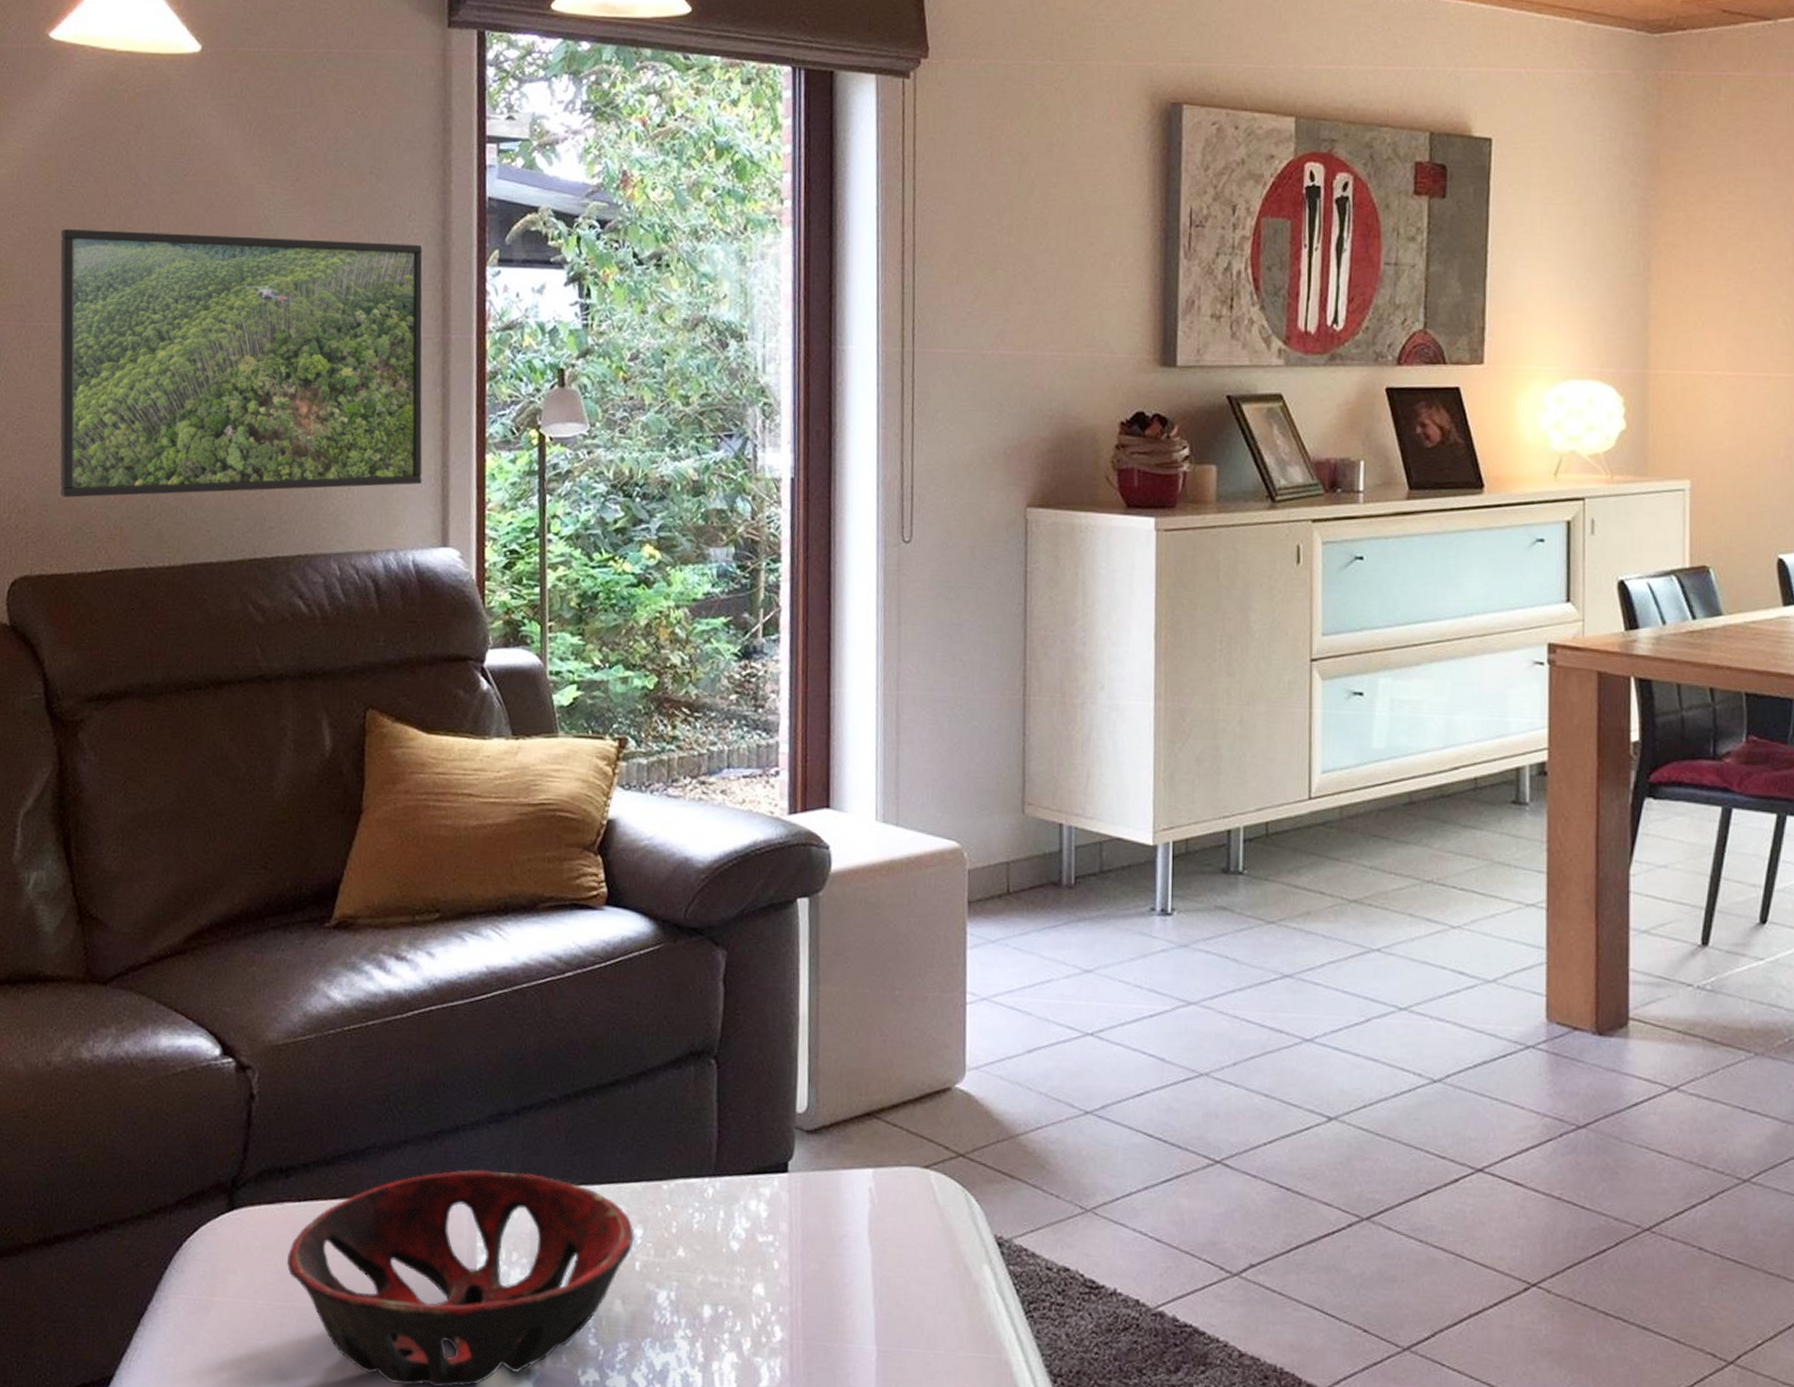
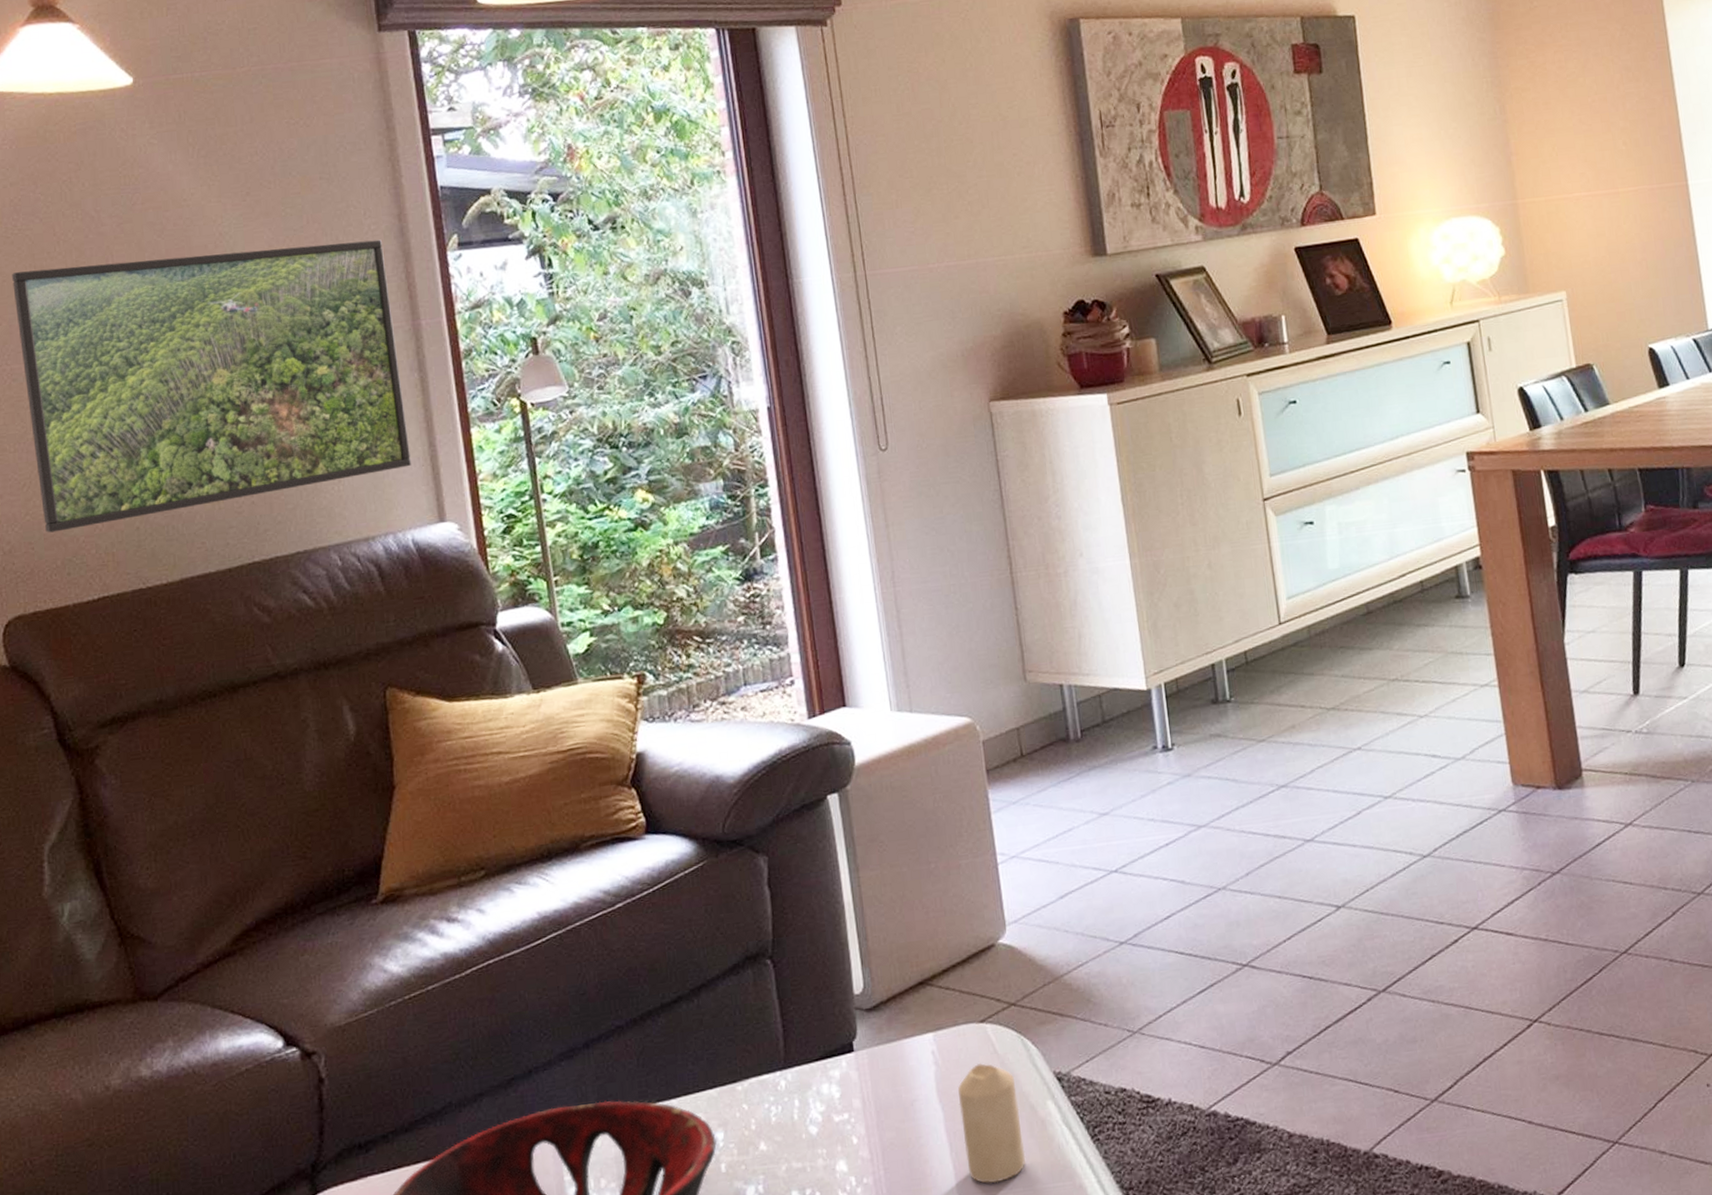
candle: none [889,1211,953,1341] -> present [958,1063,1026,1184]

